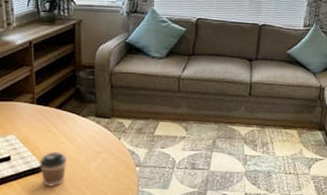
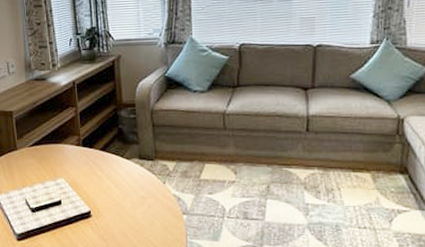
coffee cup: present [39,152,68,187] -> none [87,196,114,234]

